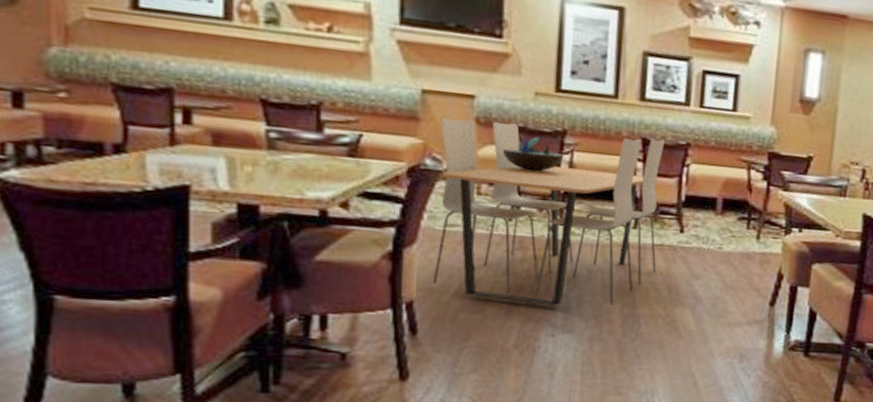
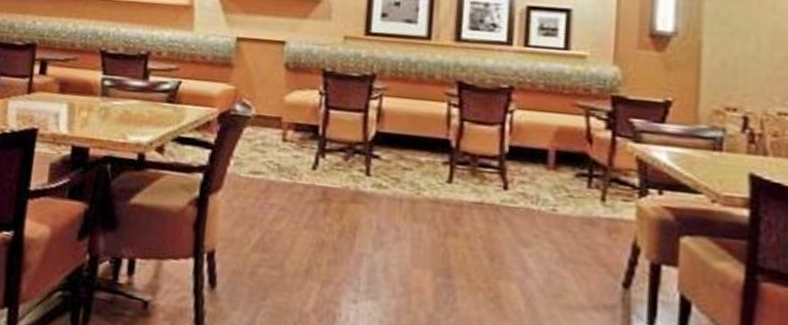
dining table: present [432,118,665,306] -> none [234,64,484,272]
decorative bowl: present [503,135,564,172] -> none [310,80,372,118]

